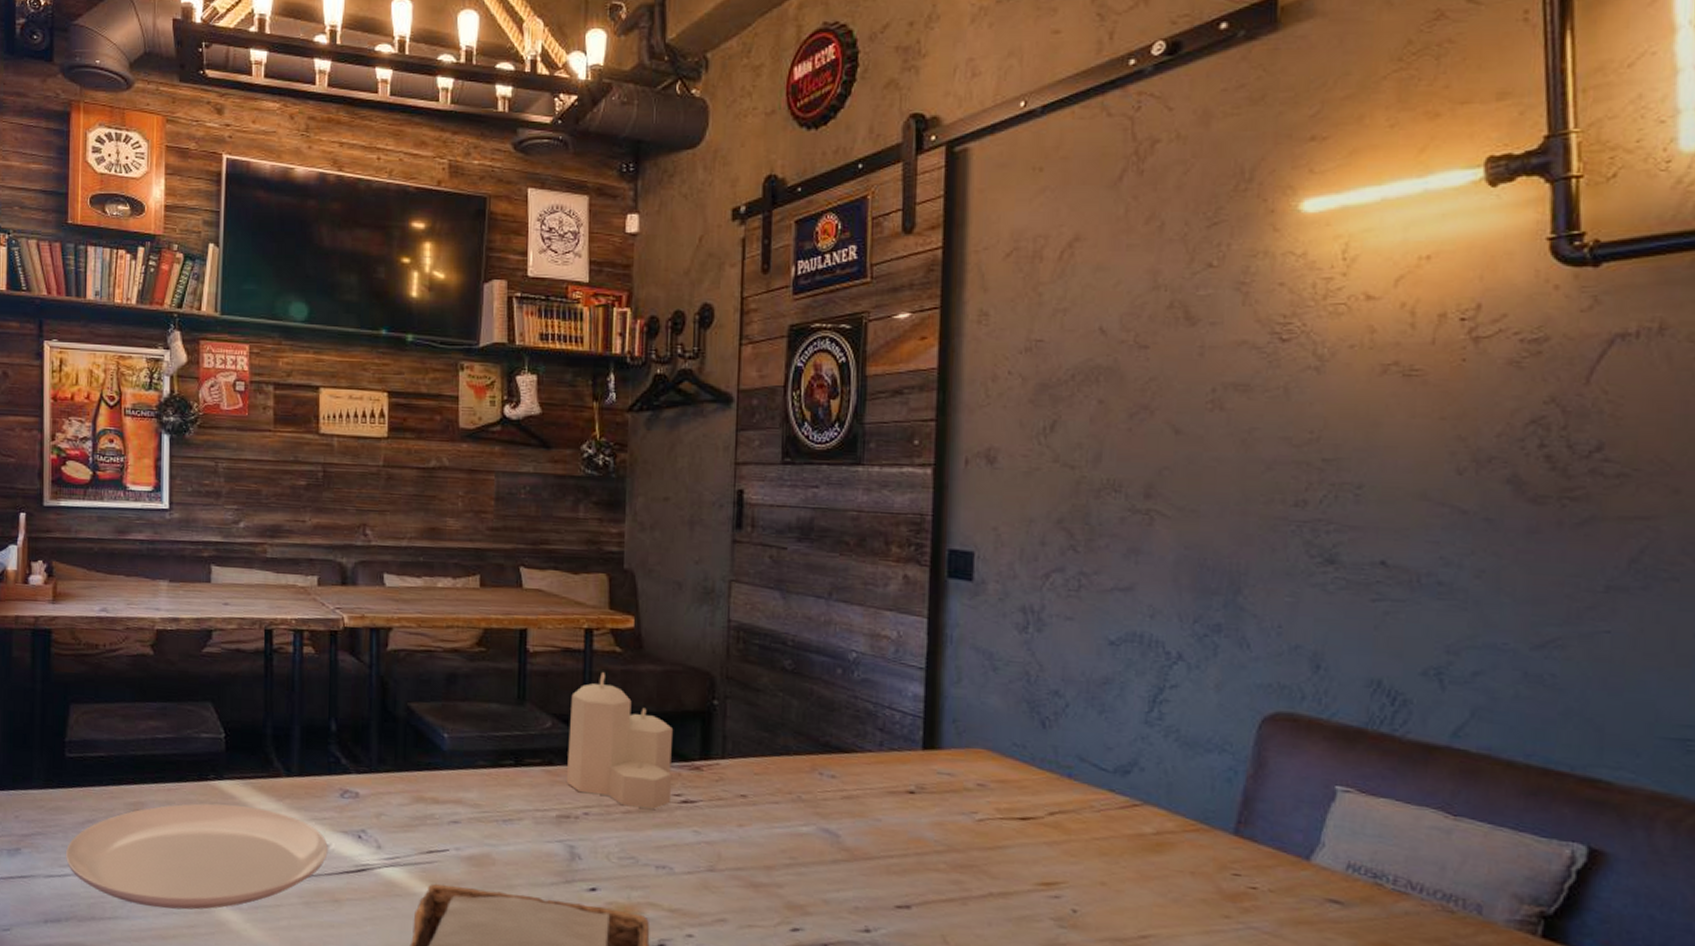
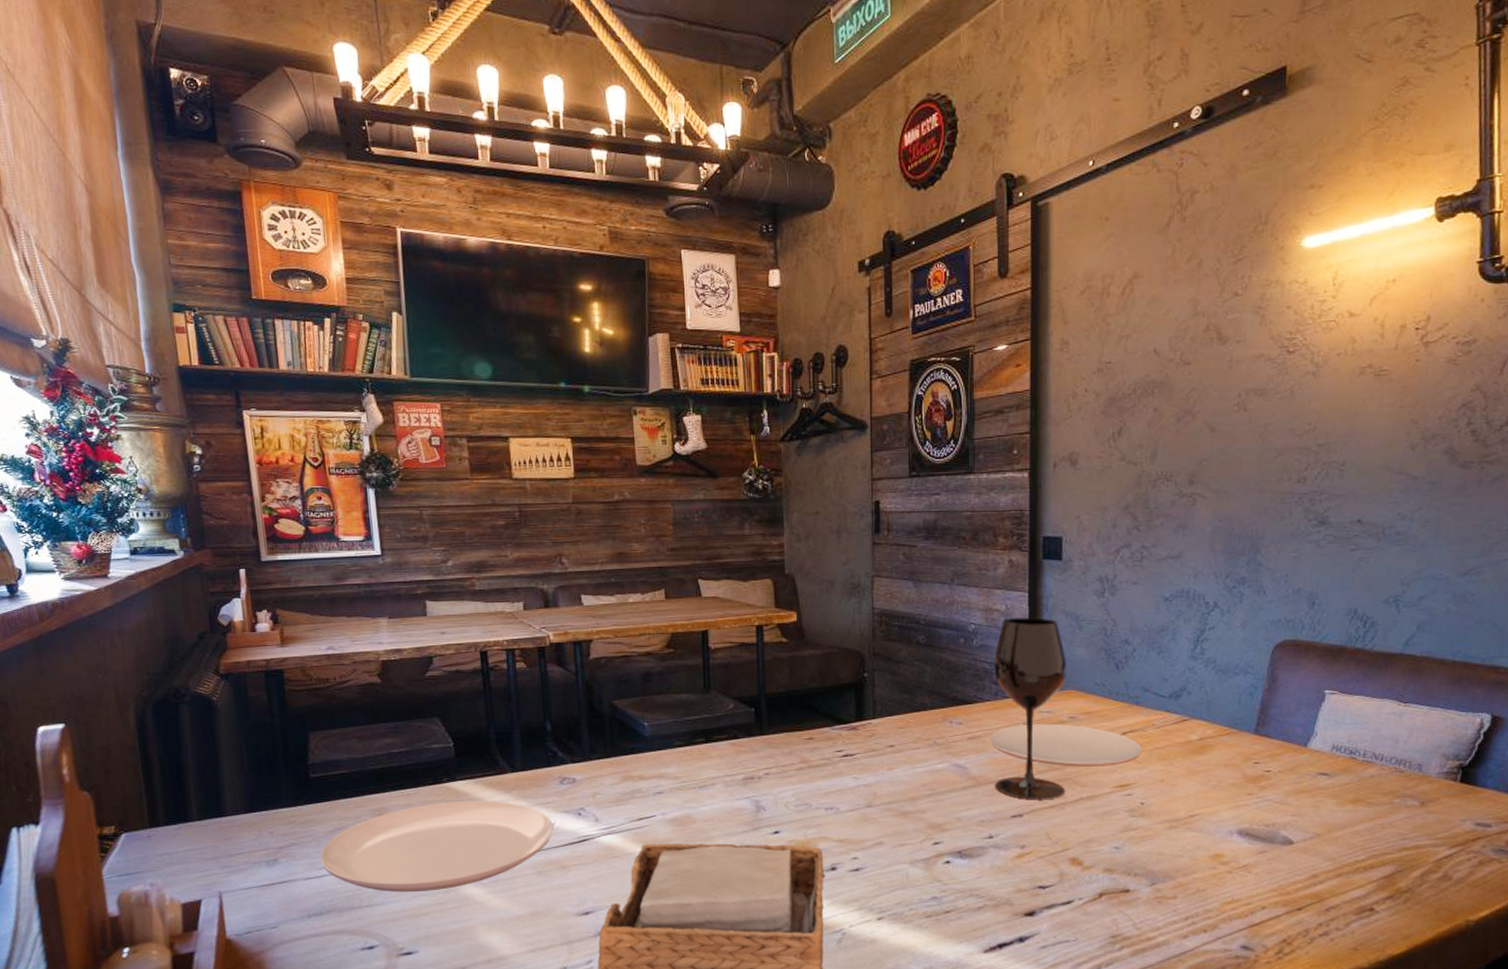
candle: present [566,672,672,809] -> none [748,660,835,764]
plate: none [869,787,1077,856] -> present [989,723,1143,767]
wineglass: none [875,648,977,890] -> present [994,618,1067,799]

